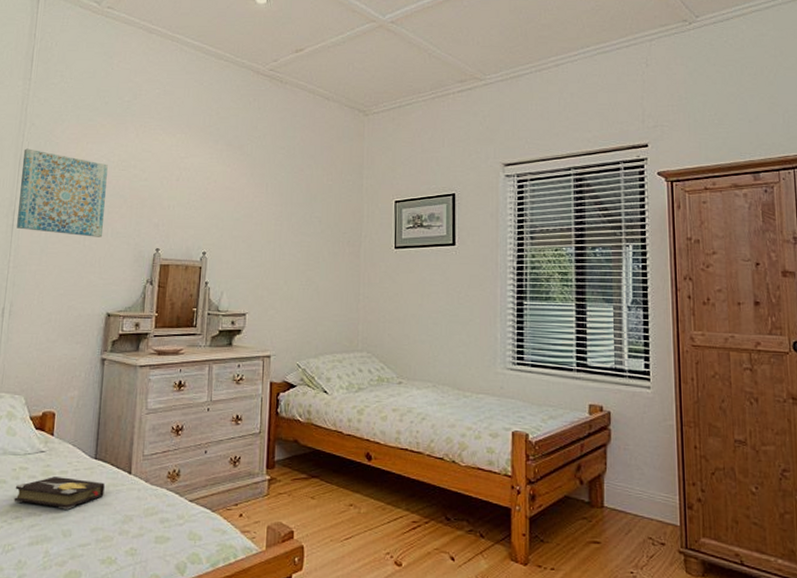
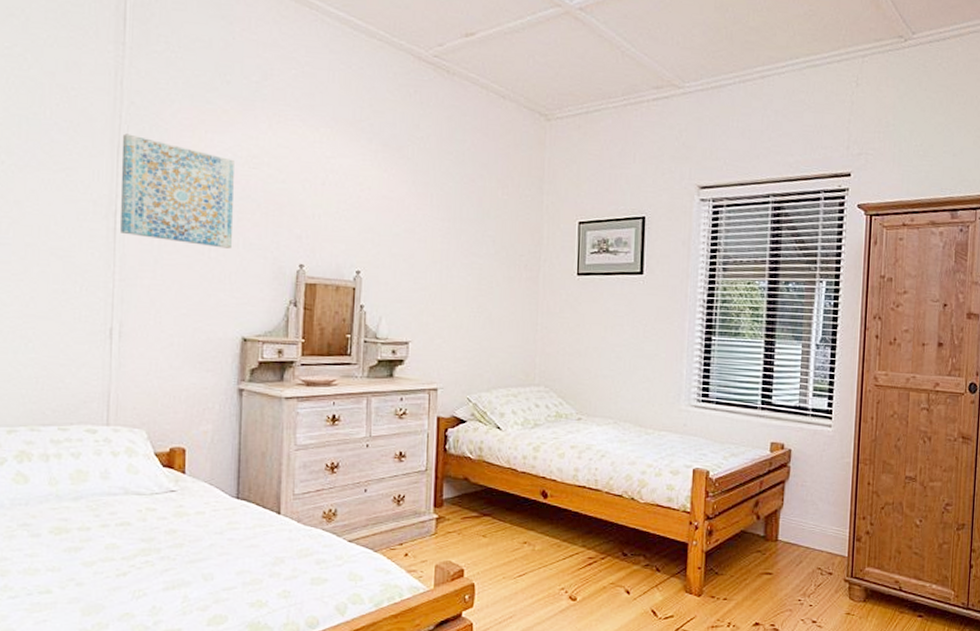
hardback book: present [13,477,105,510] -> none [141,518,250,552]

